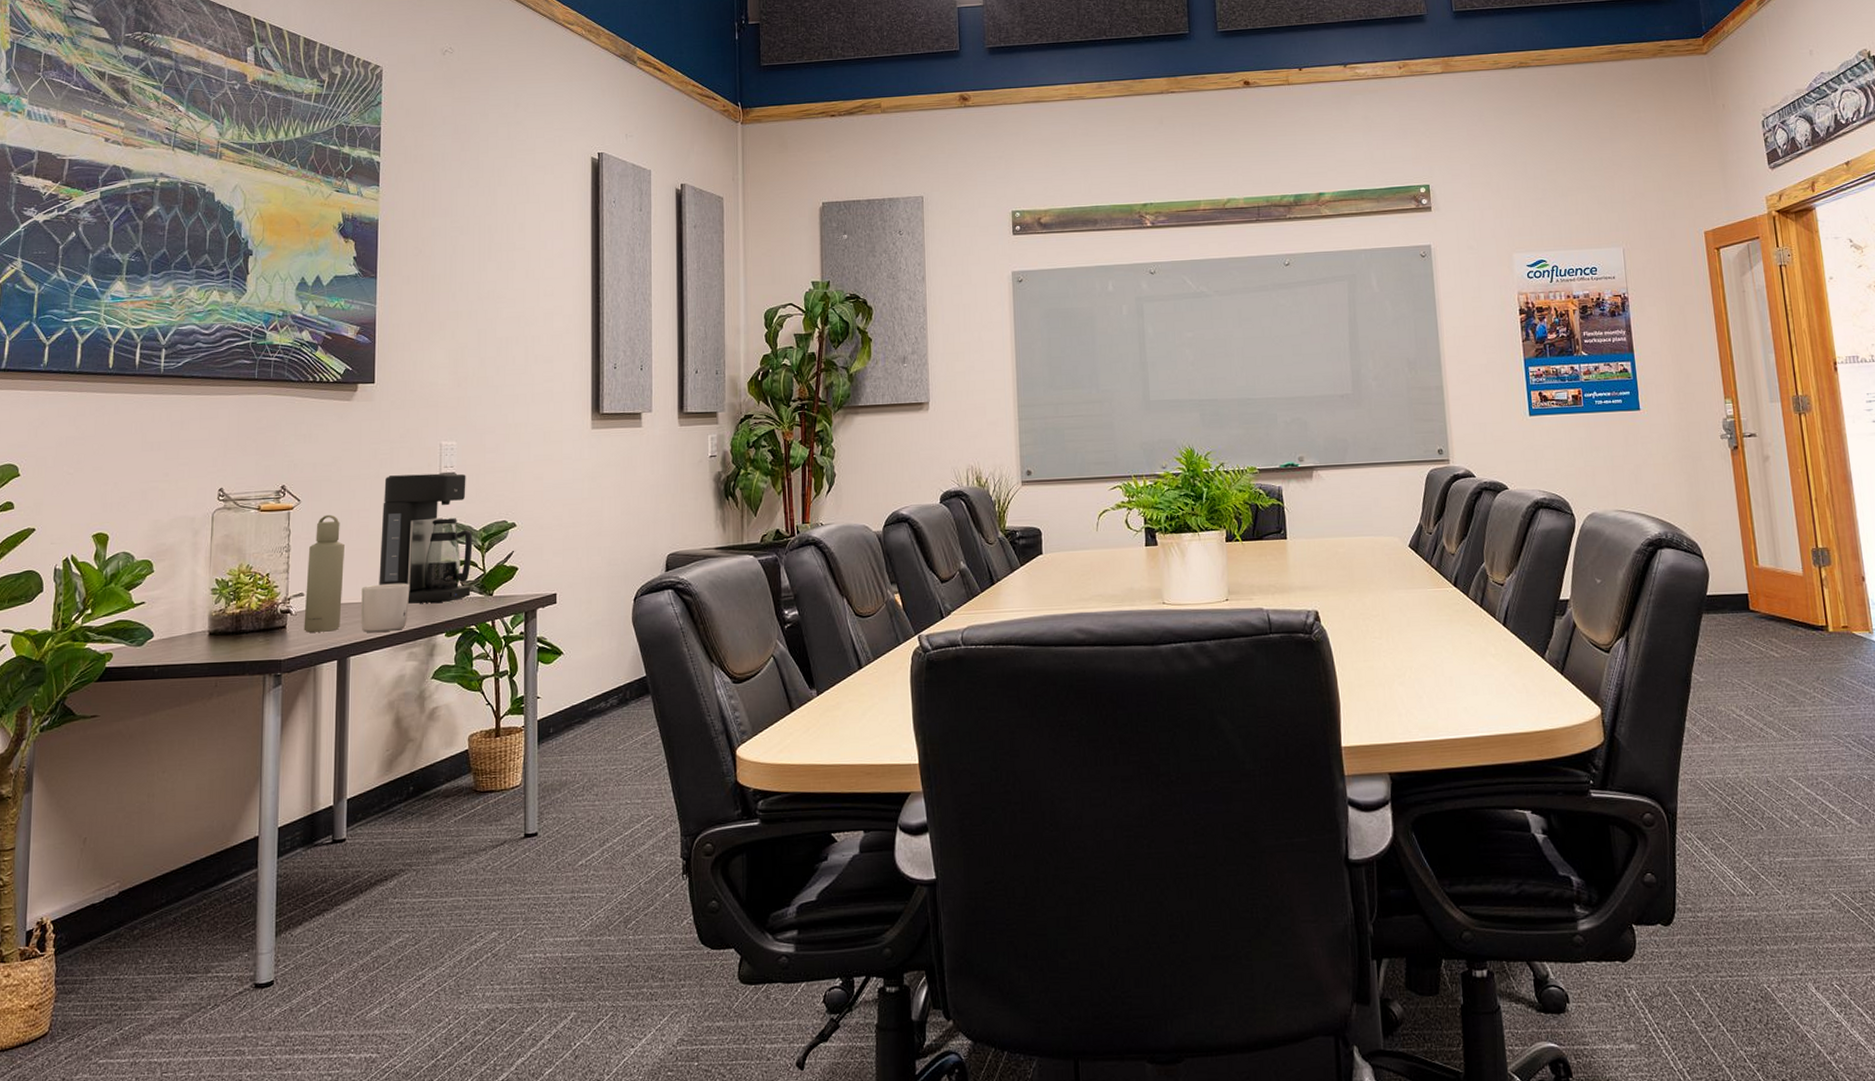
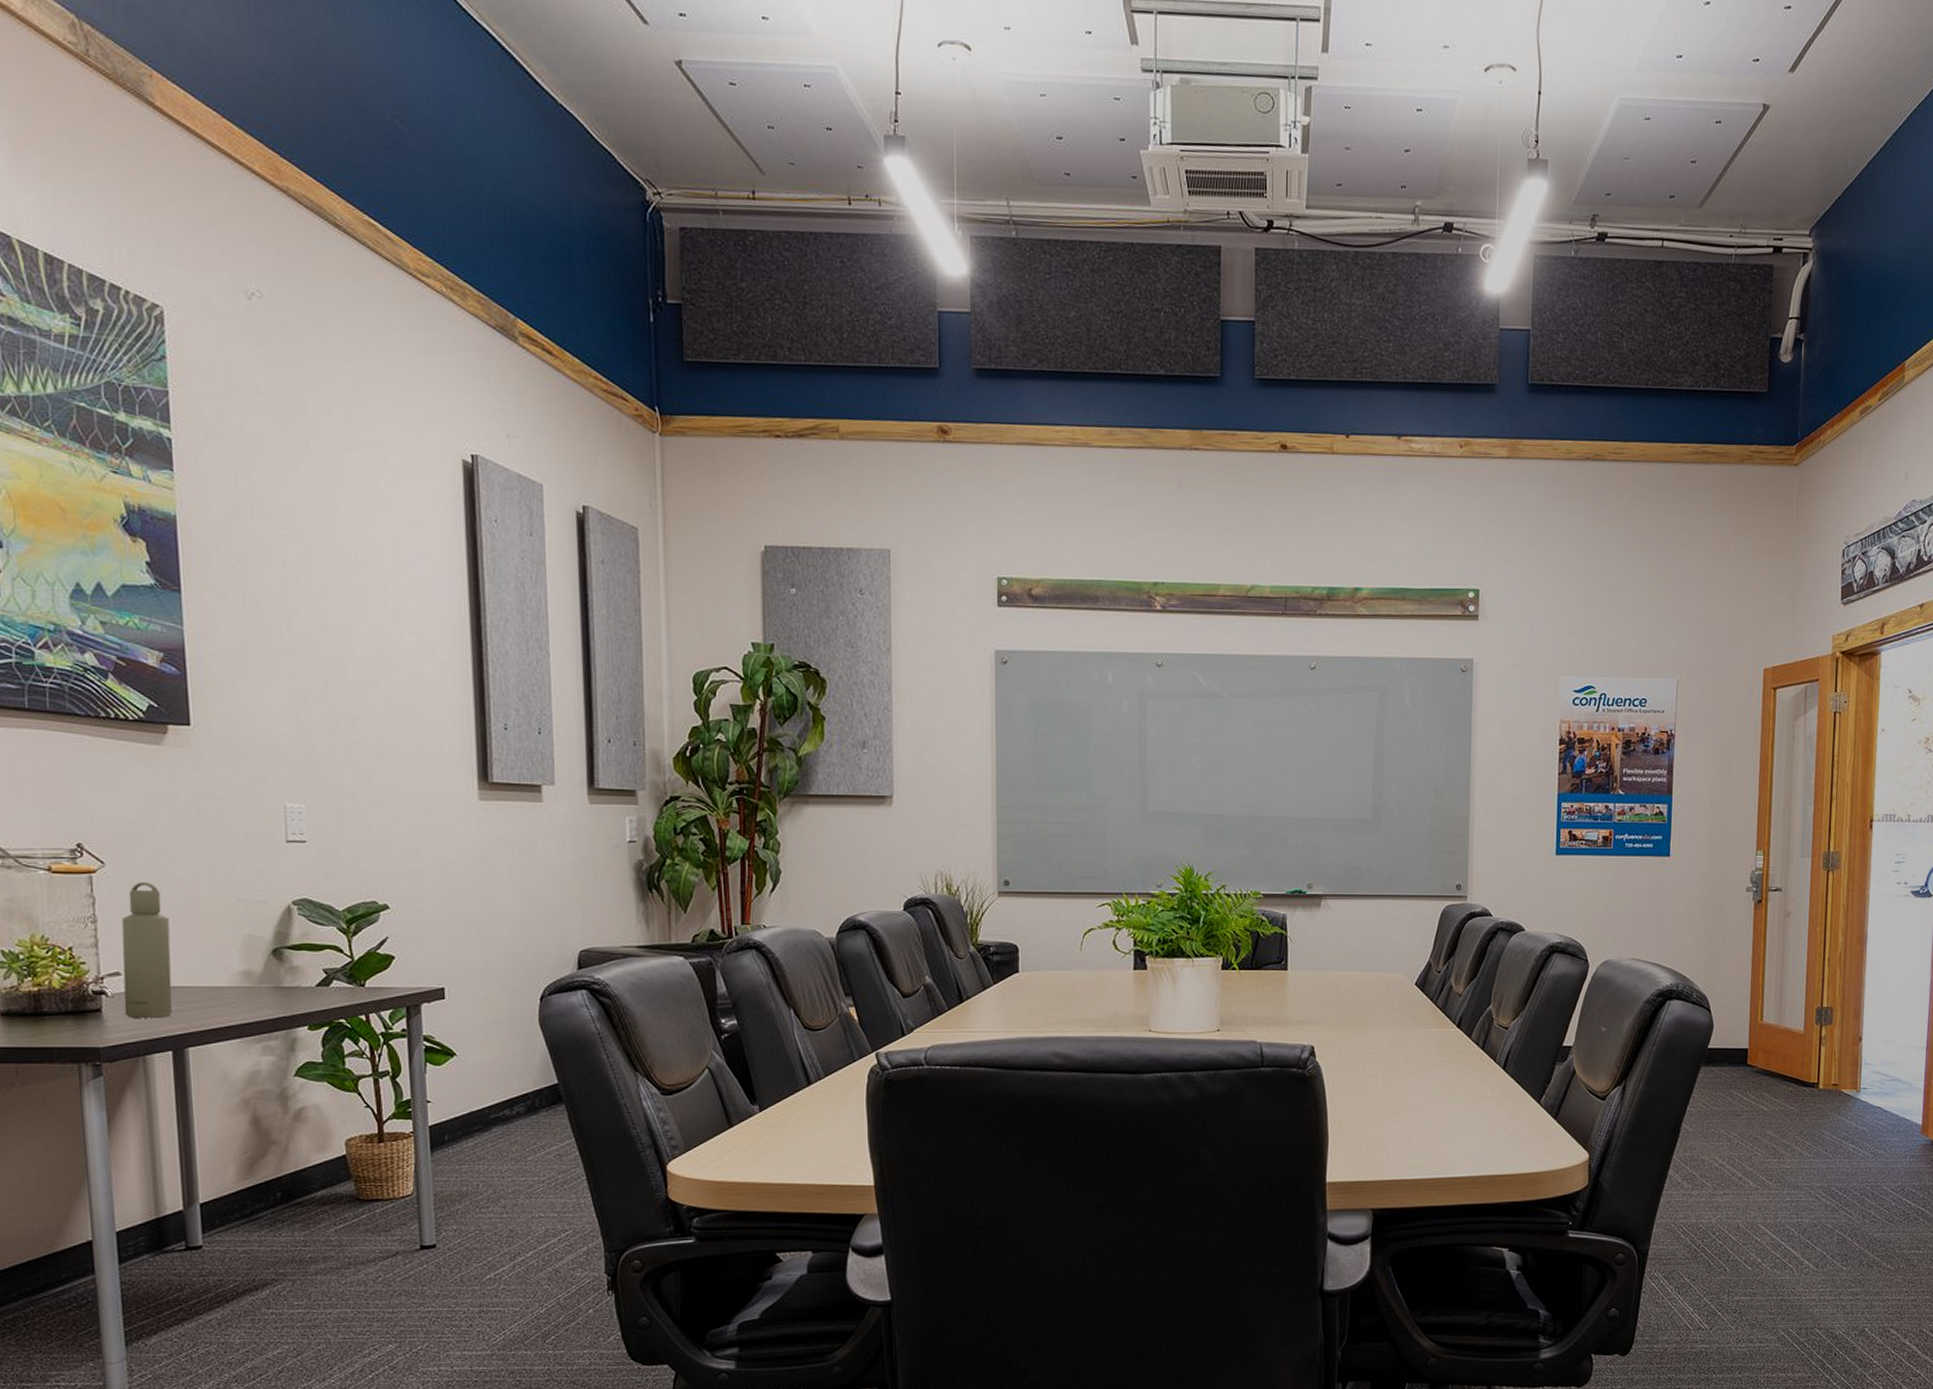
mug: present [361,582,410,632] -> none [196,966,259,1021]
coffee maker: present [379,473,473,604] -> none [214,840,337,992]

